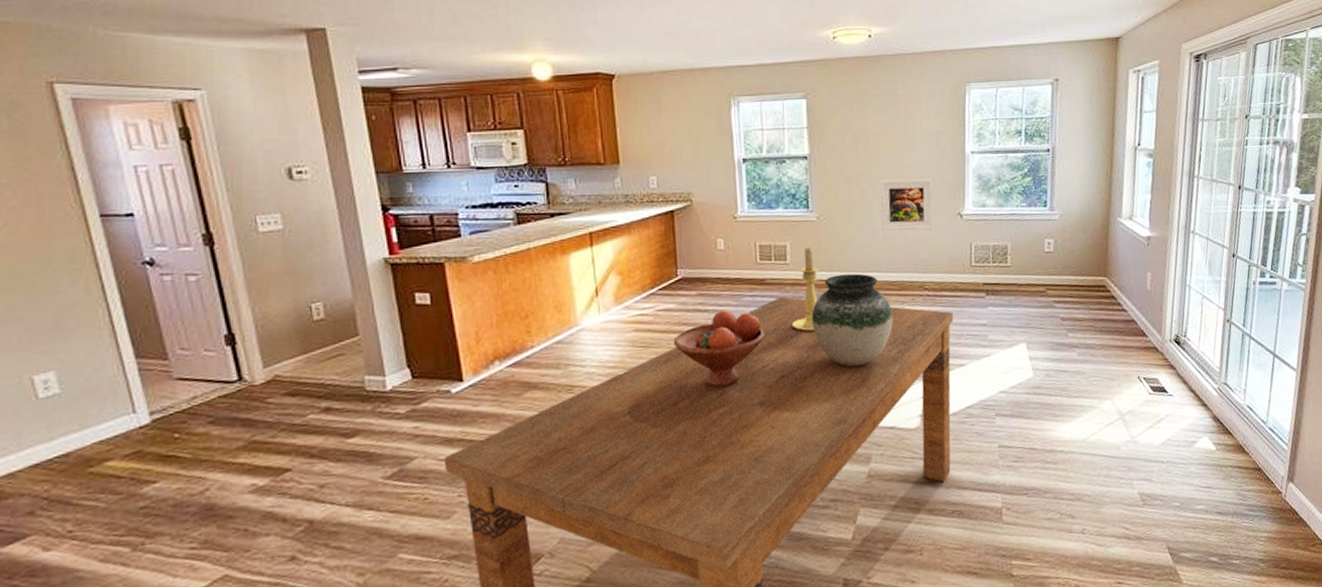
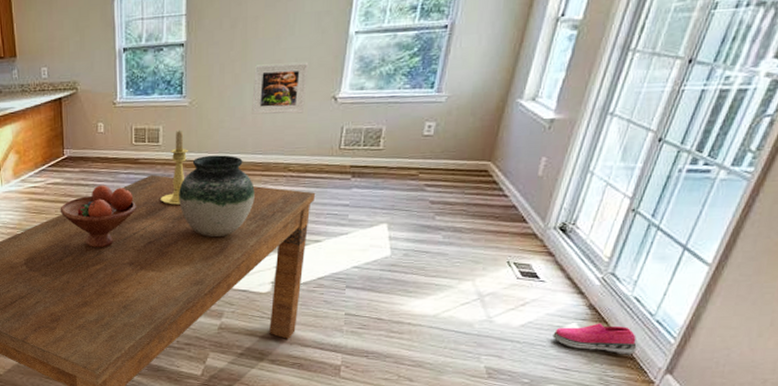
shoe: none [1190,434,1261,467] -> present [552,323,637,355]

